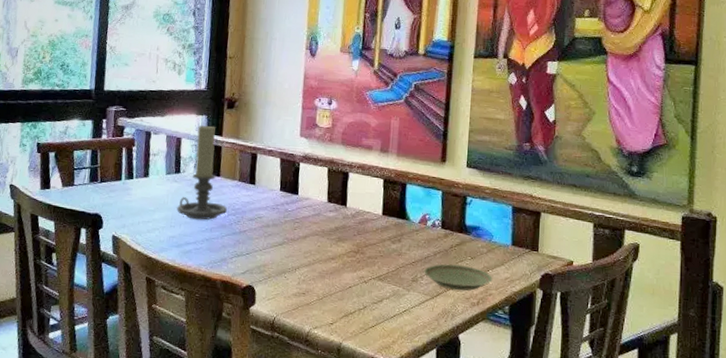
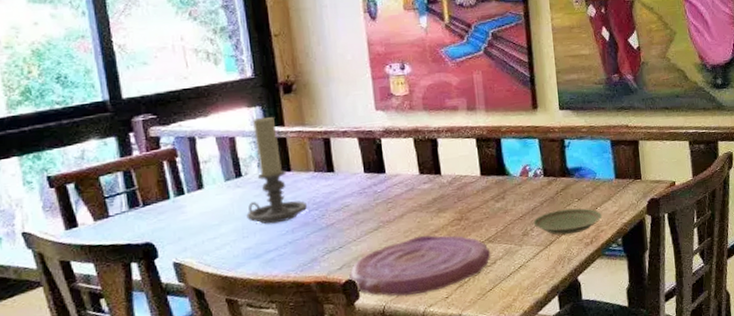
plate: none [250,260,379,315] -> present [349,235,491,296]

